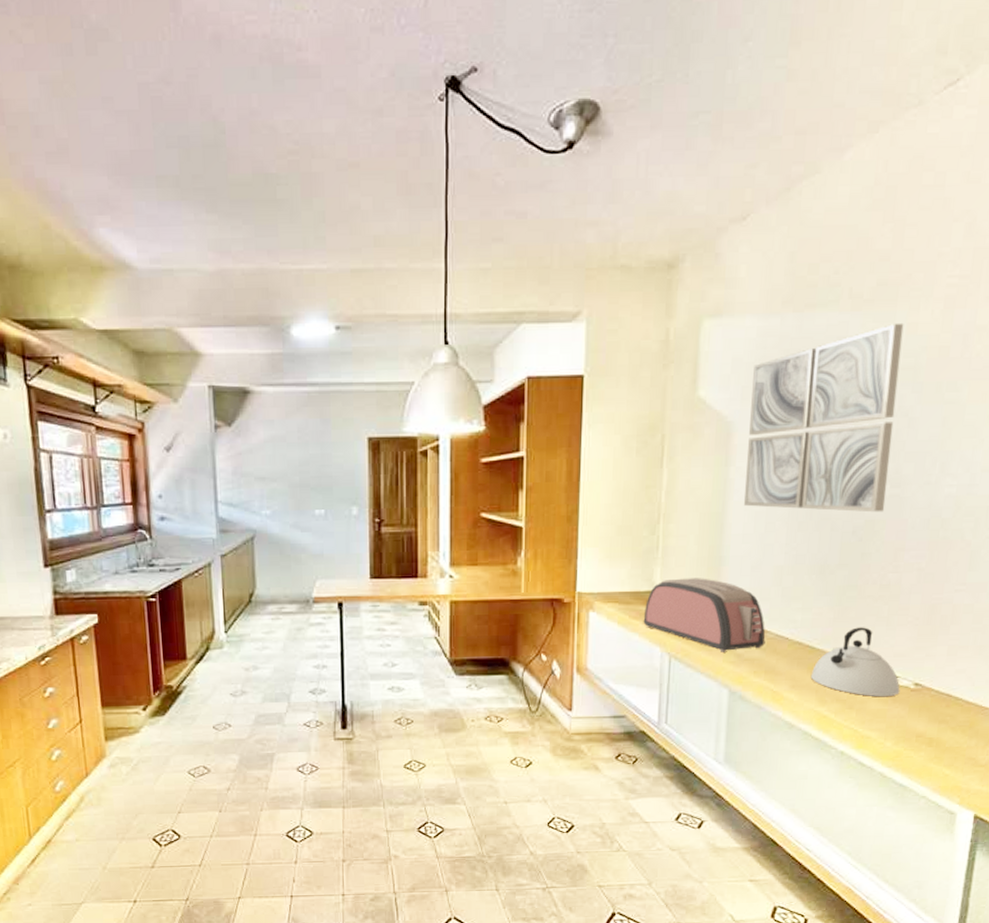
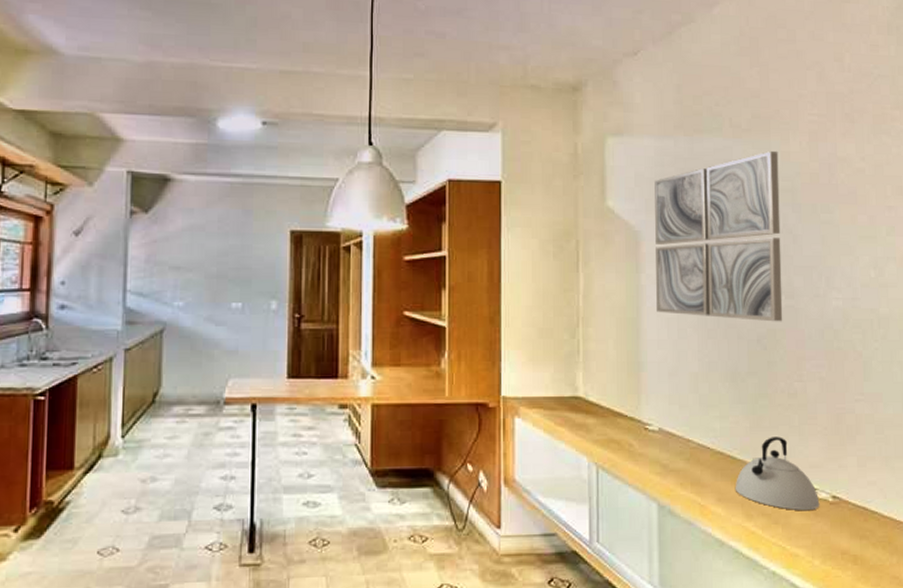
toaster: present [643,578,766,652] -> none [569,383,688,463]

